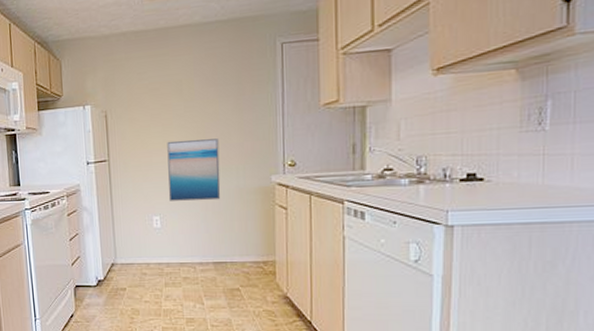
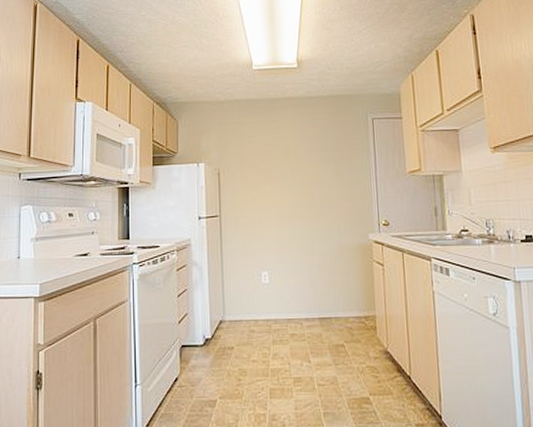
wall art: present [167,138,221,201] -> none [275,198,325,257]

